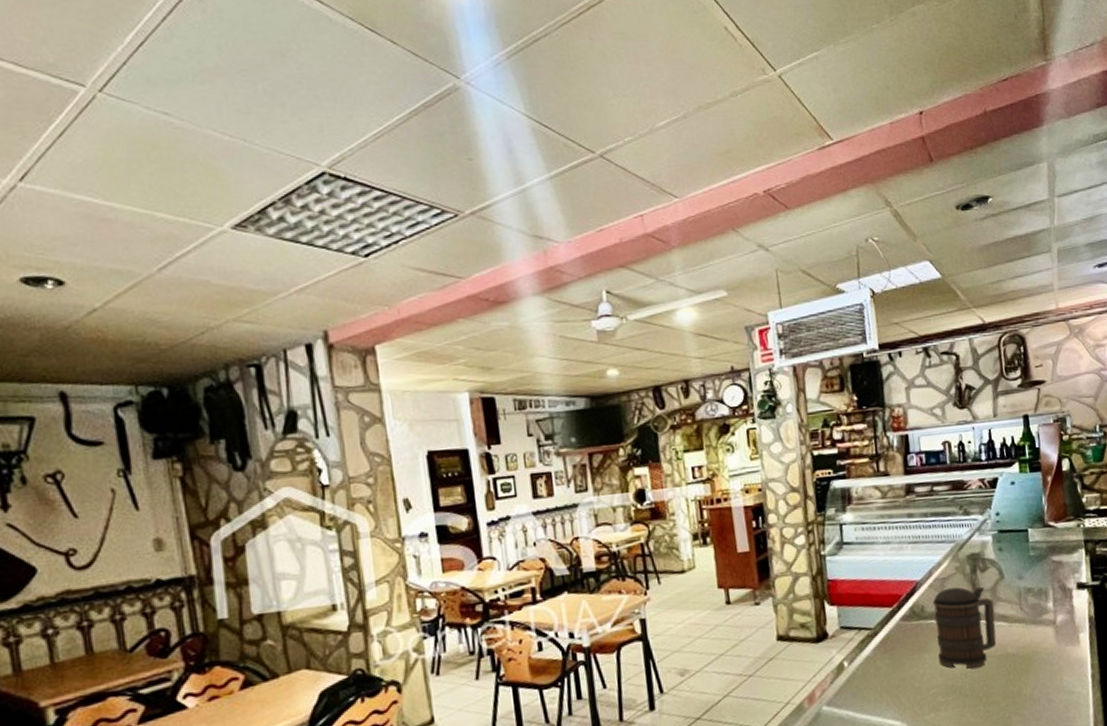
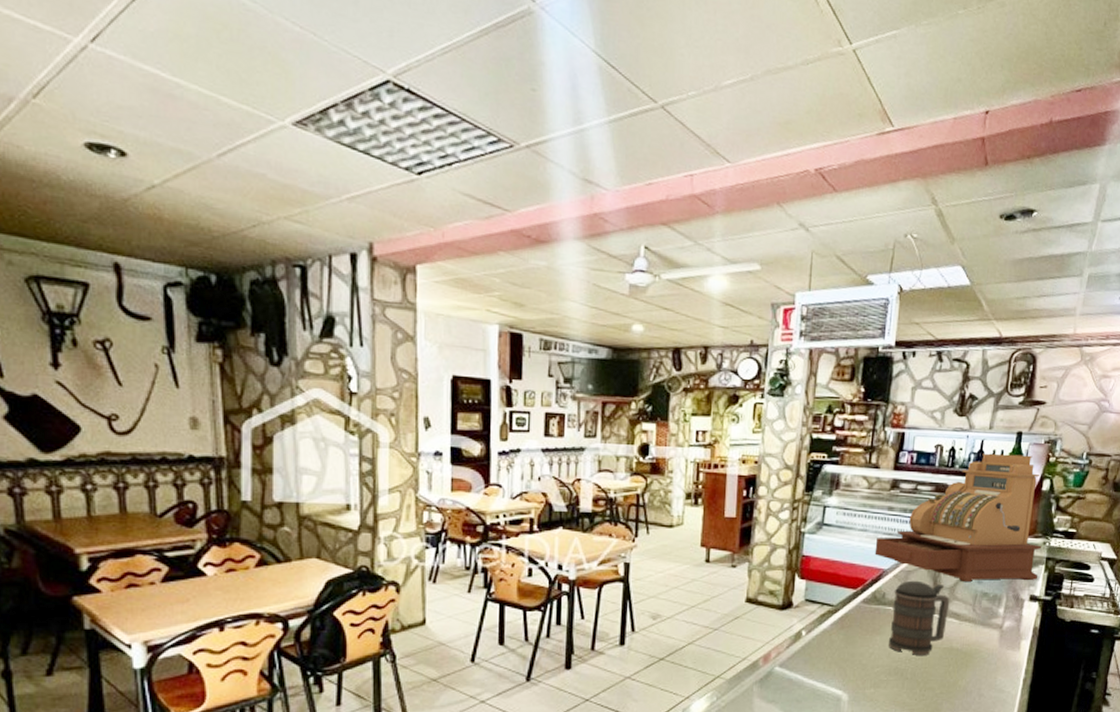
cash register: none [902,437,1080,581] -> present [874,453,1042,583]

